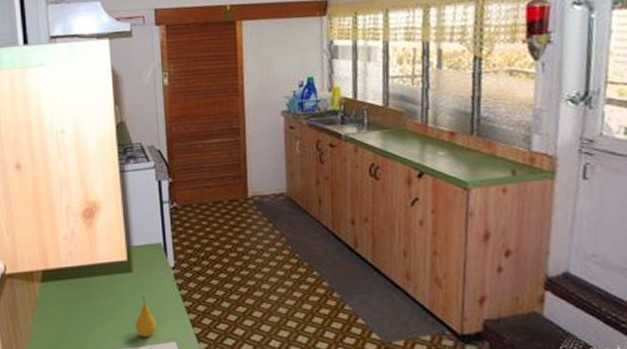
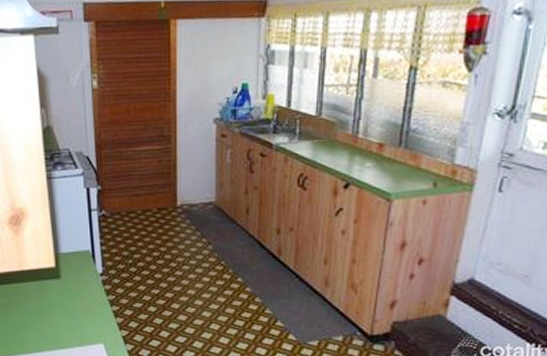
fruit: present [135,296,157,337] -> none [63,301,85,340]

